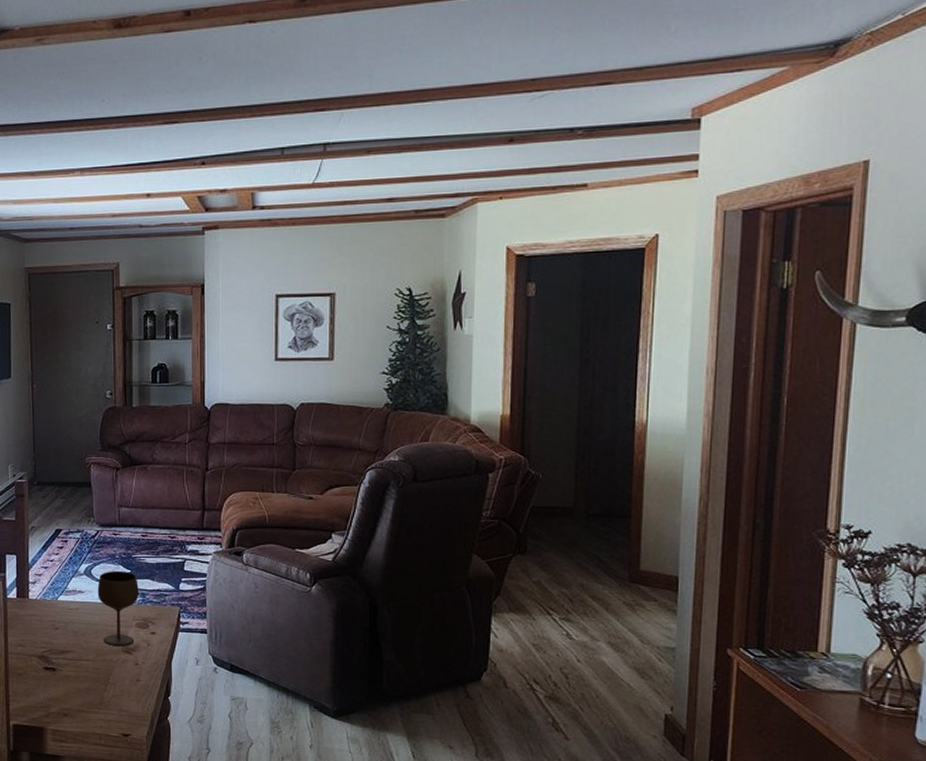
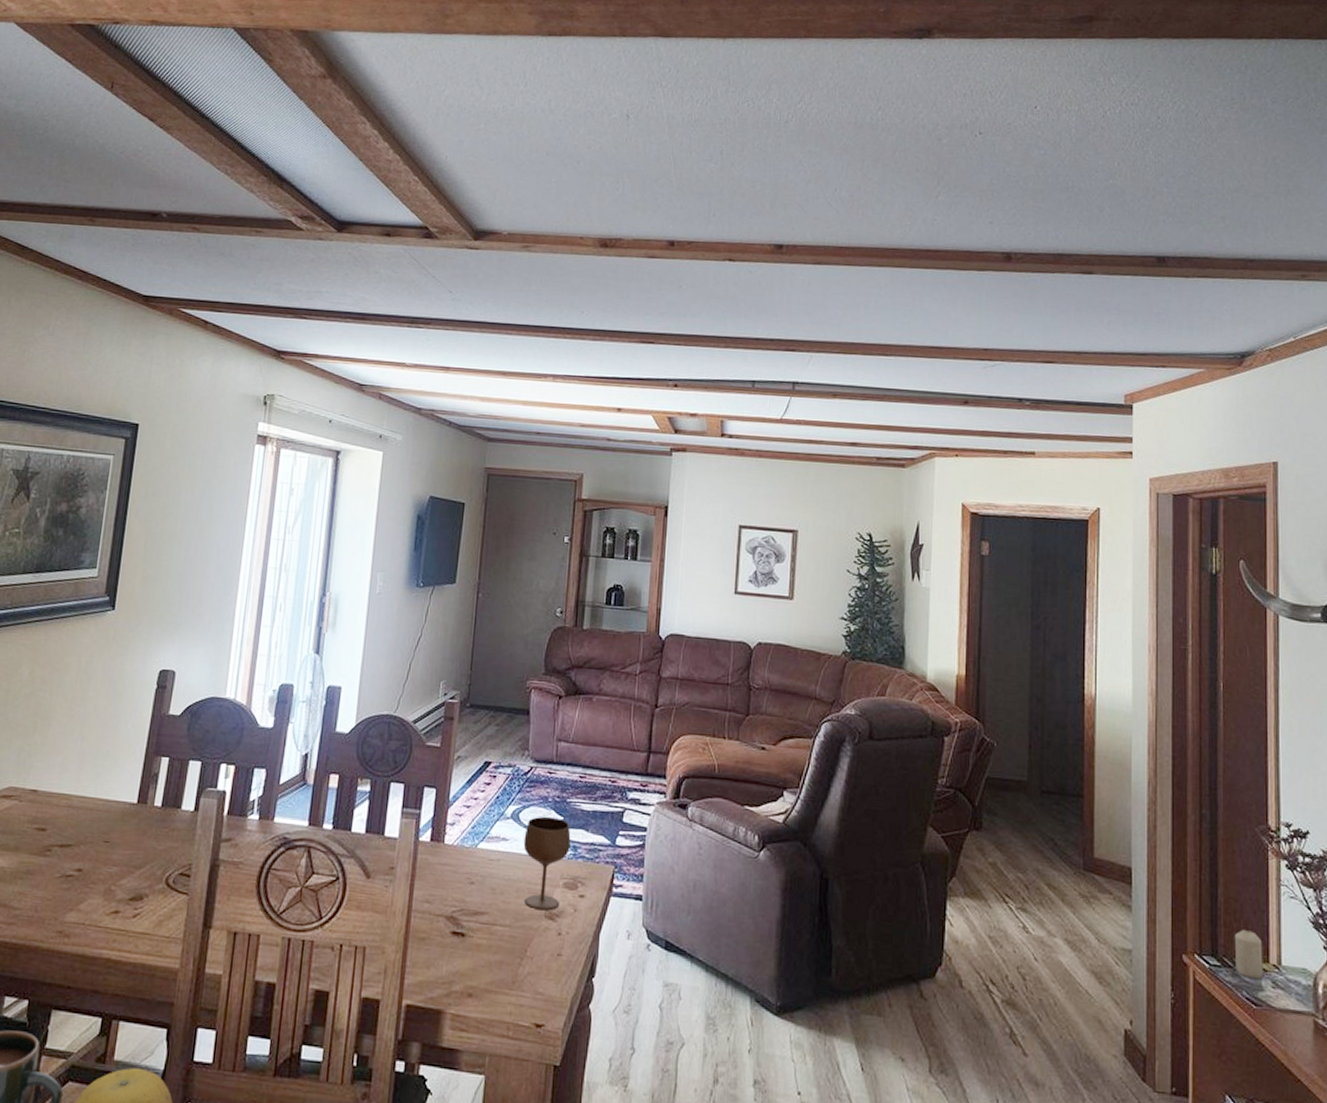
candle: none [782,623,812,666] -> present [1235,929,1263,980]

